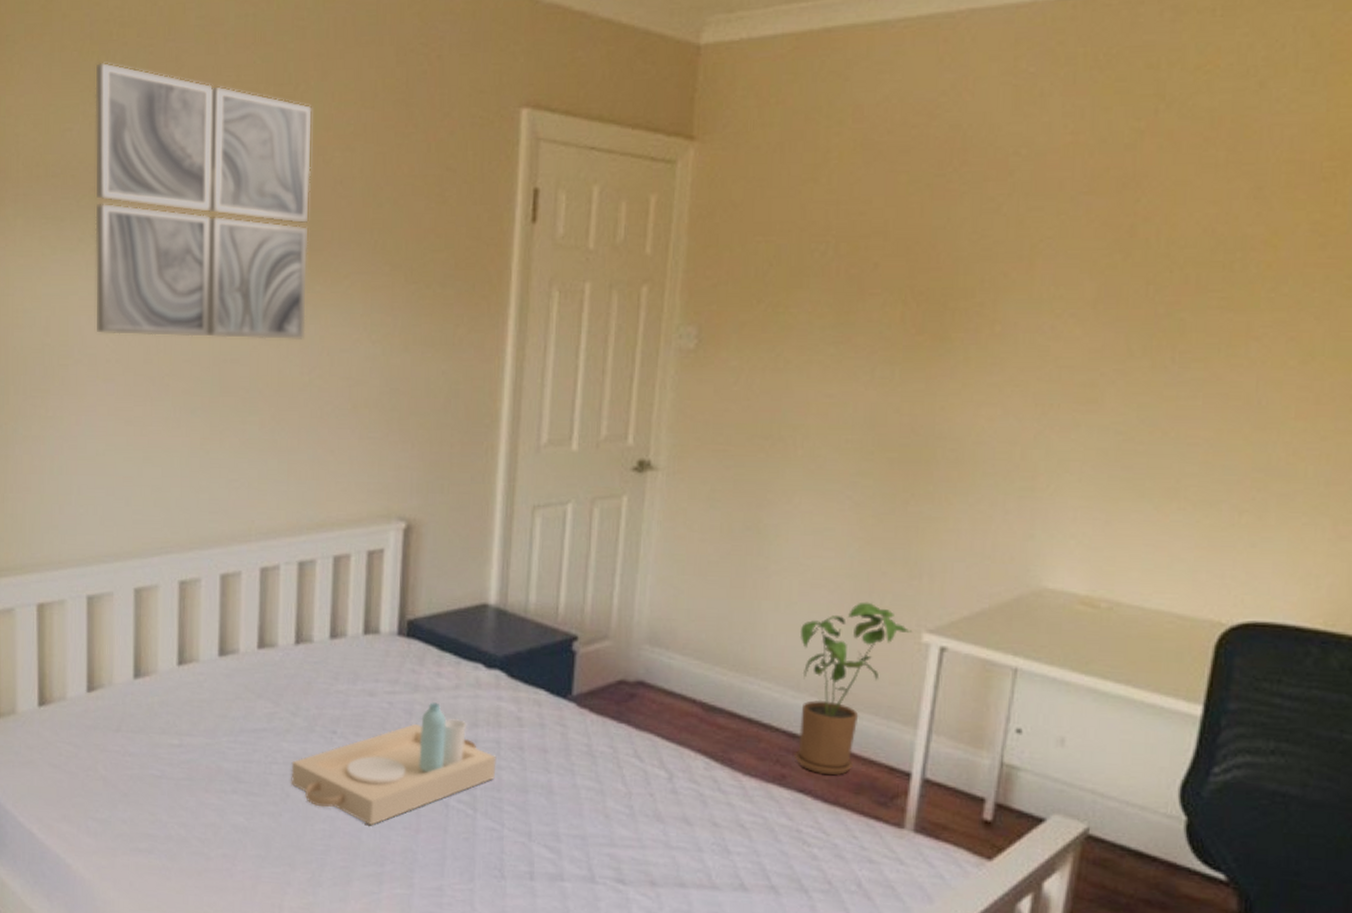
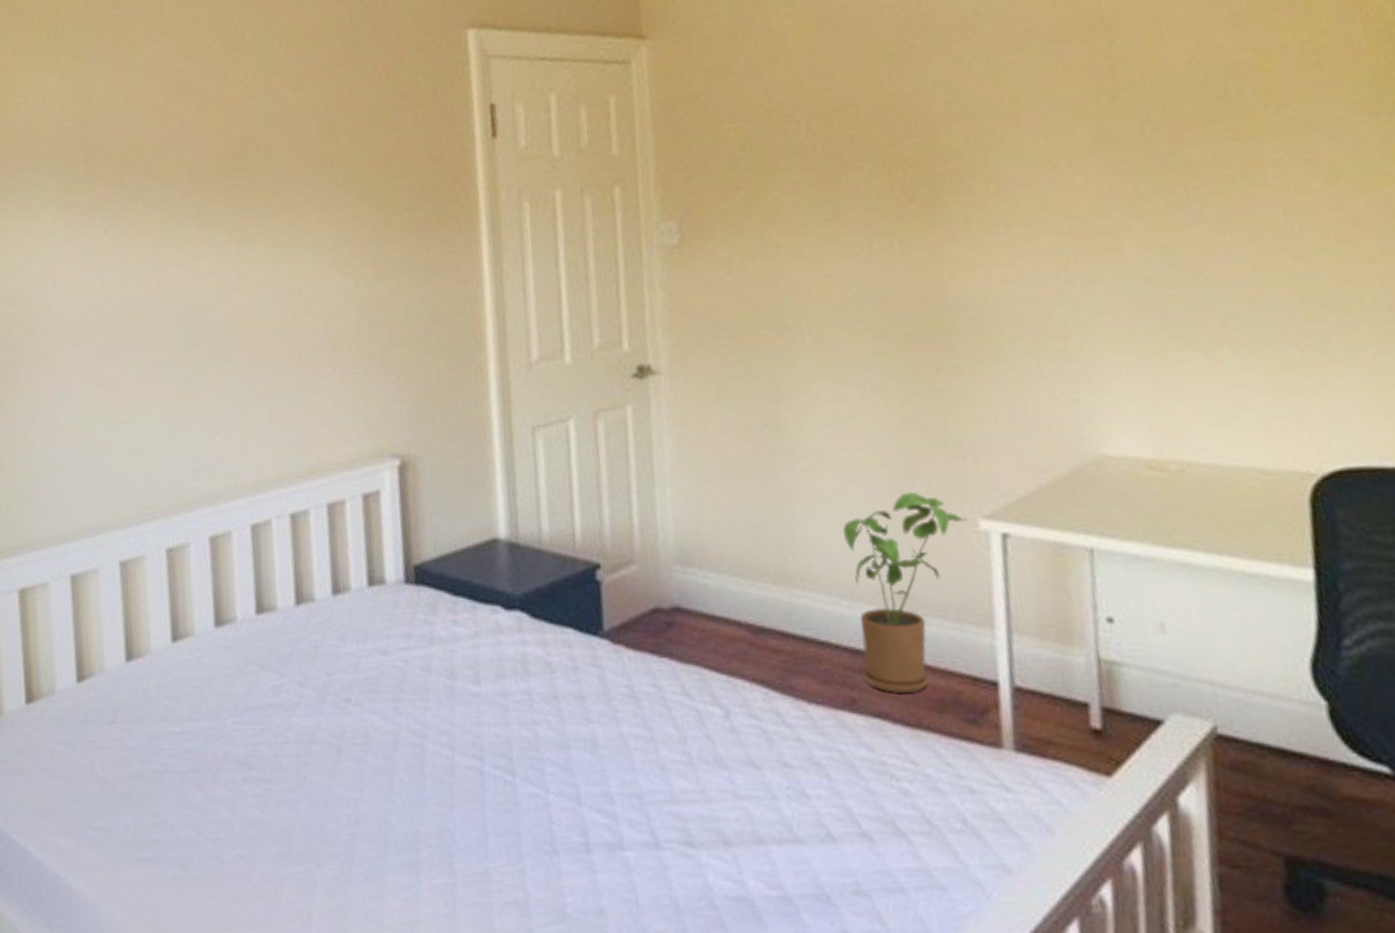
wall art: present [94,62,313,341] -> none [46,35,275,299]
serving tray: present [291,702,497,826] -> none [304,655,531,806]

